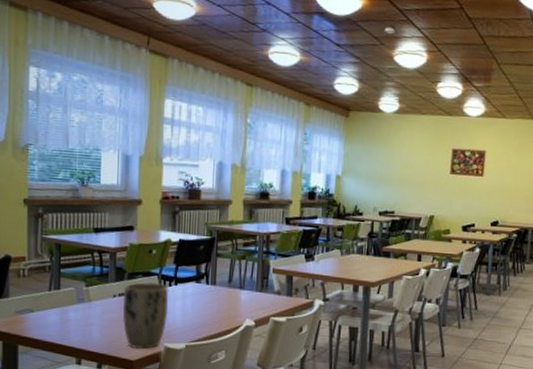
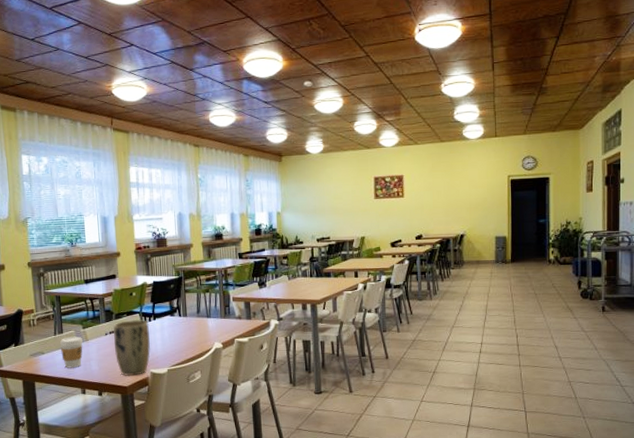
coffee cup: none [54,294,85,333] -> present [59,336,84,368]

